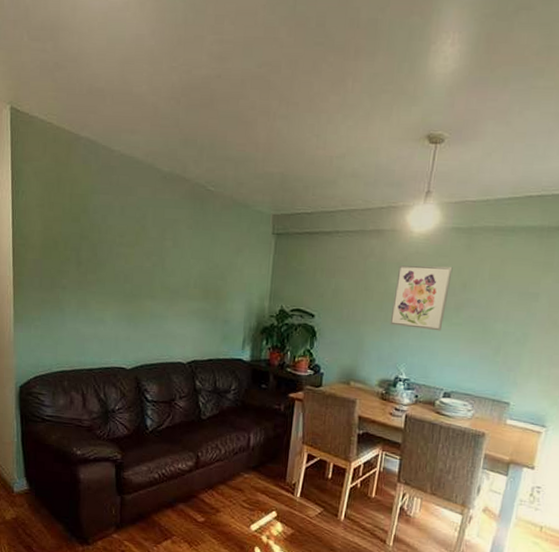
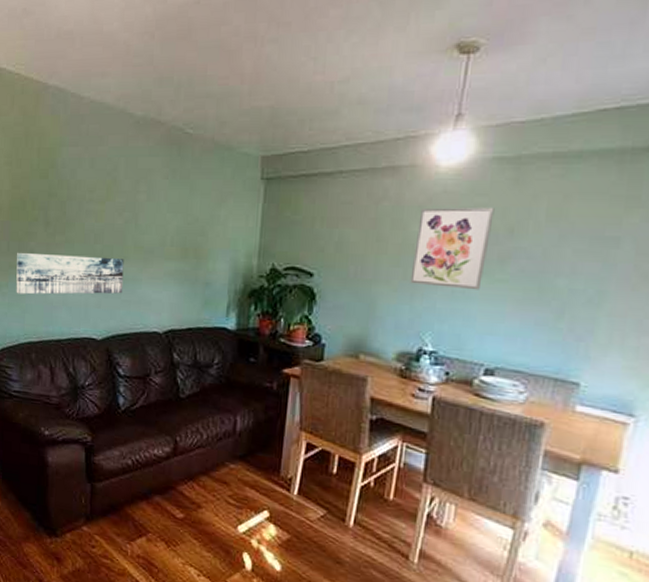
wall art: none [48,288,152,329] -> present [16,252,124,295]

